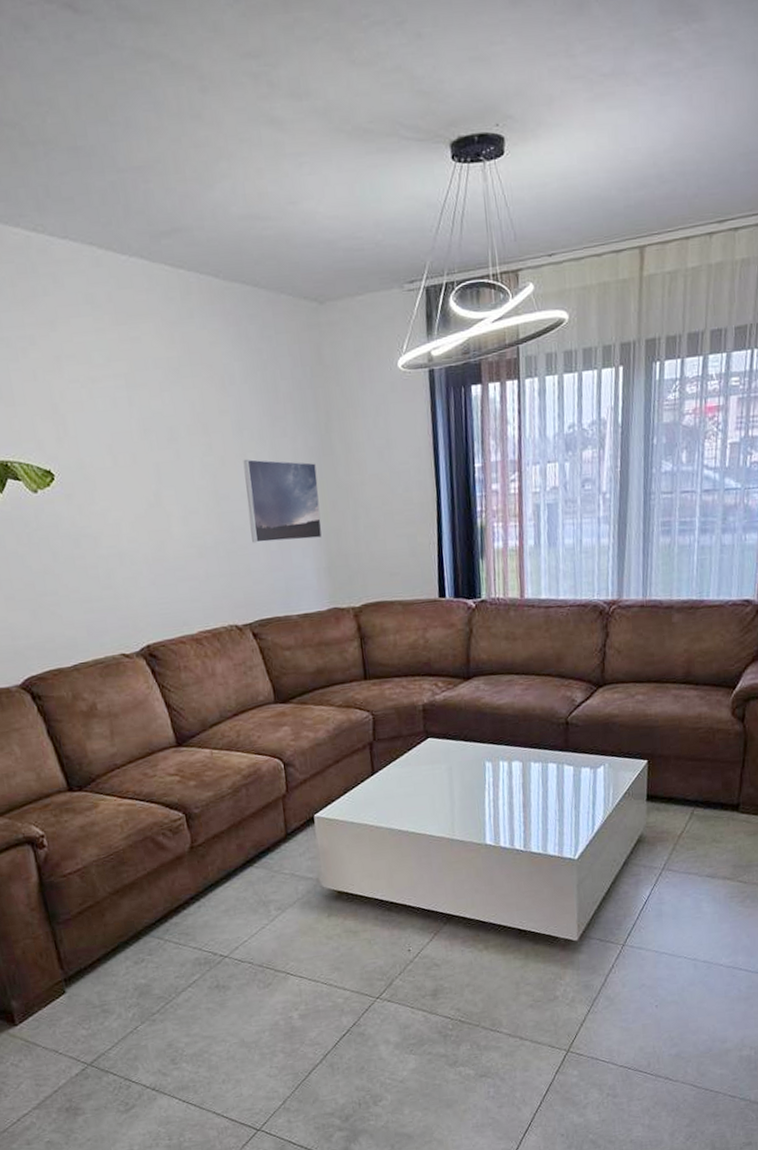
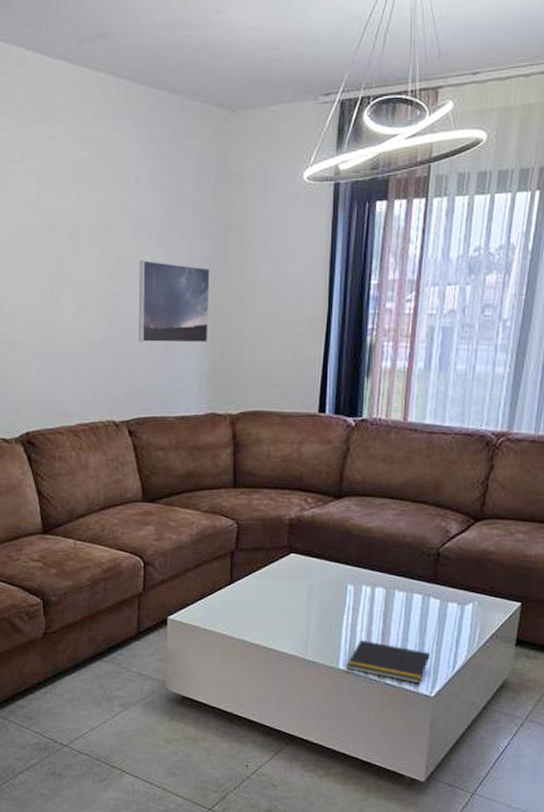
notepad: none [493,813,570,849] -> present [347,639,430,684]

